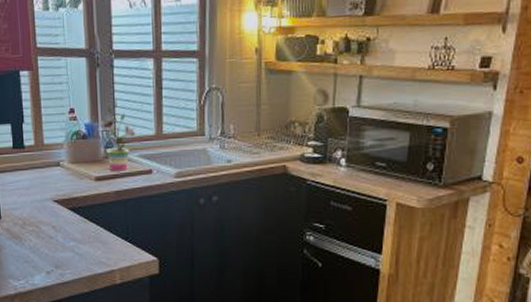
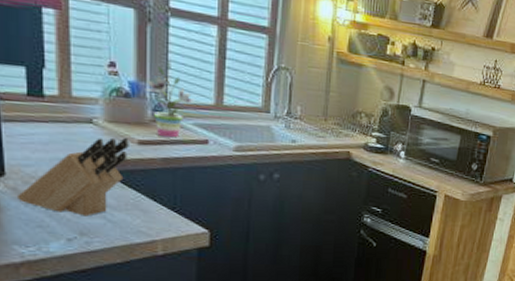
knife block: none [10,175,88,251] -> present [18,137,129,217]

